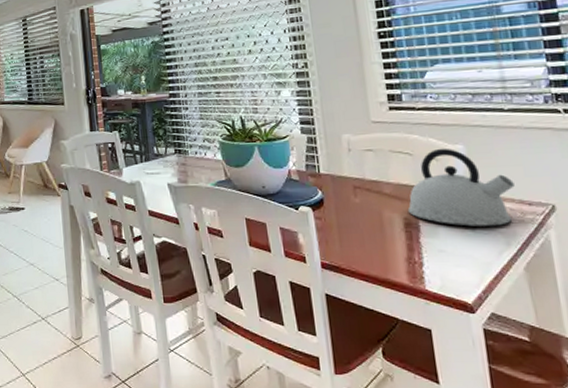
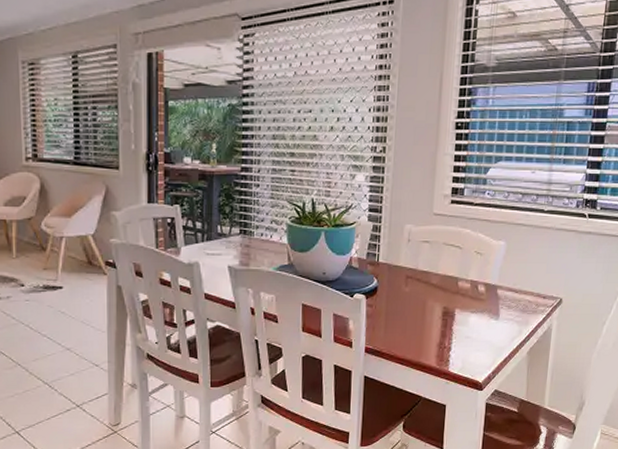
kettle: present [407,148,514,226] -> none [447,243,537,316]

